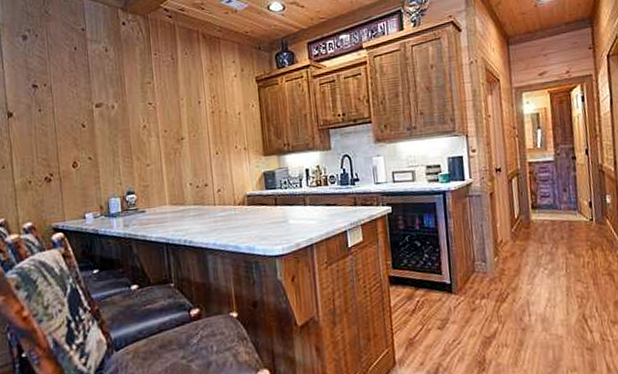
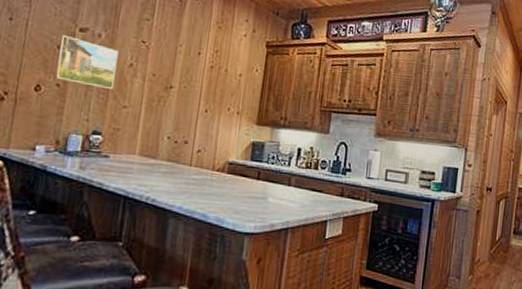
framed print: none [82,113,136,154] -> present [54,34,119,90]

